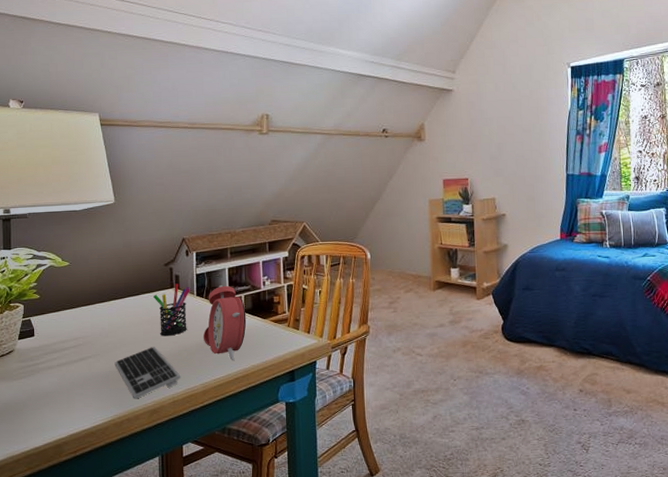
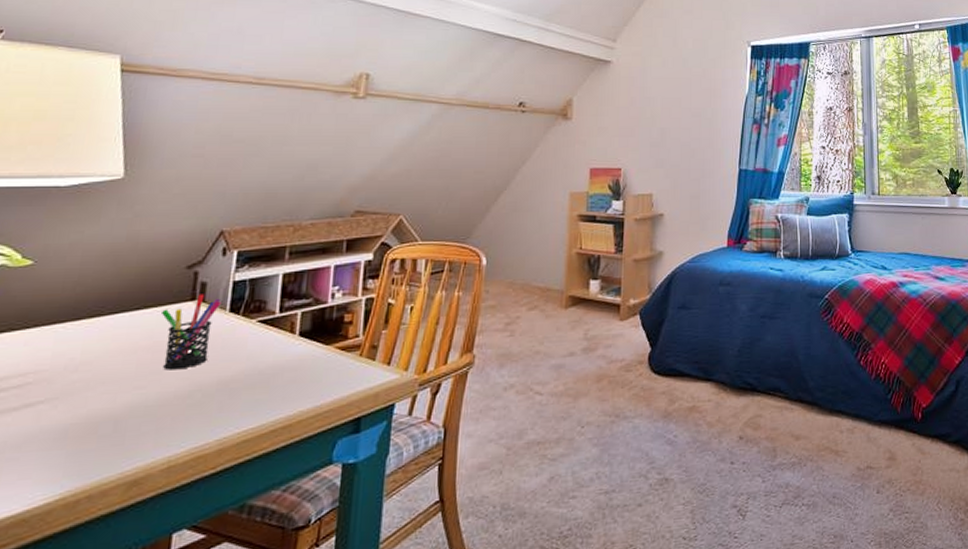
keyboard: present [114,347,181,399] -> none [80,386,187,466]
alarm clock: present [203,285,247,361] -> none [229,297,301,406]

